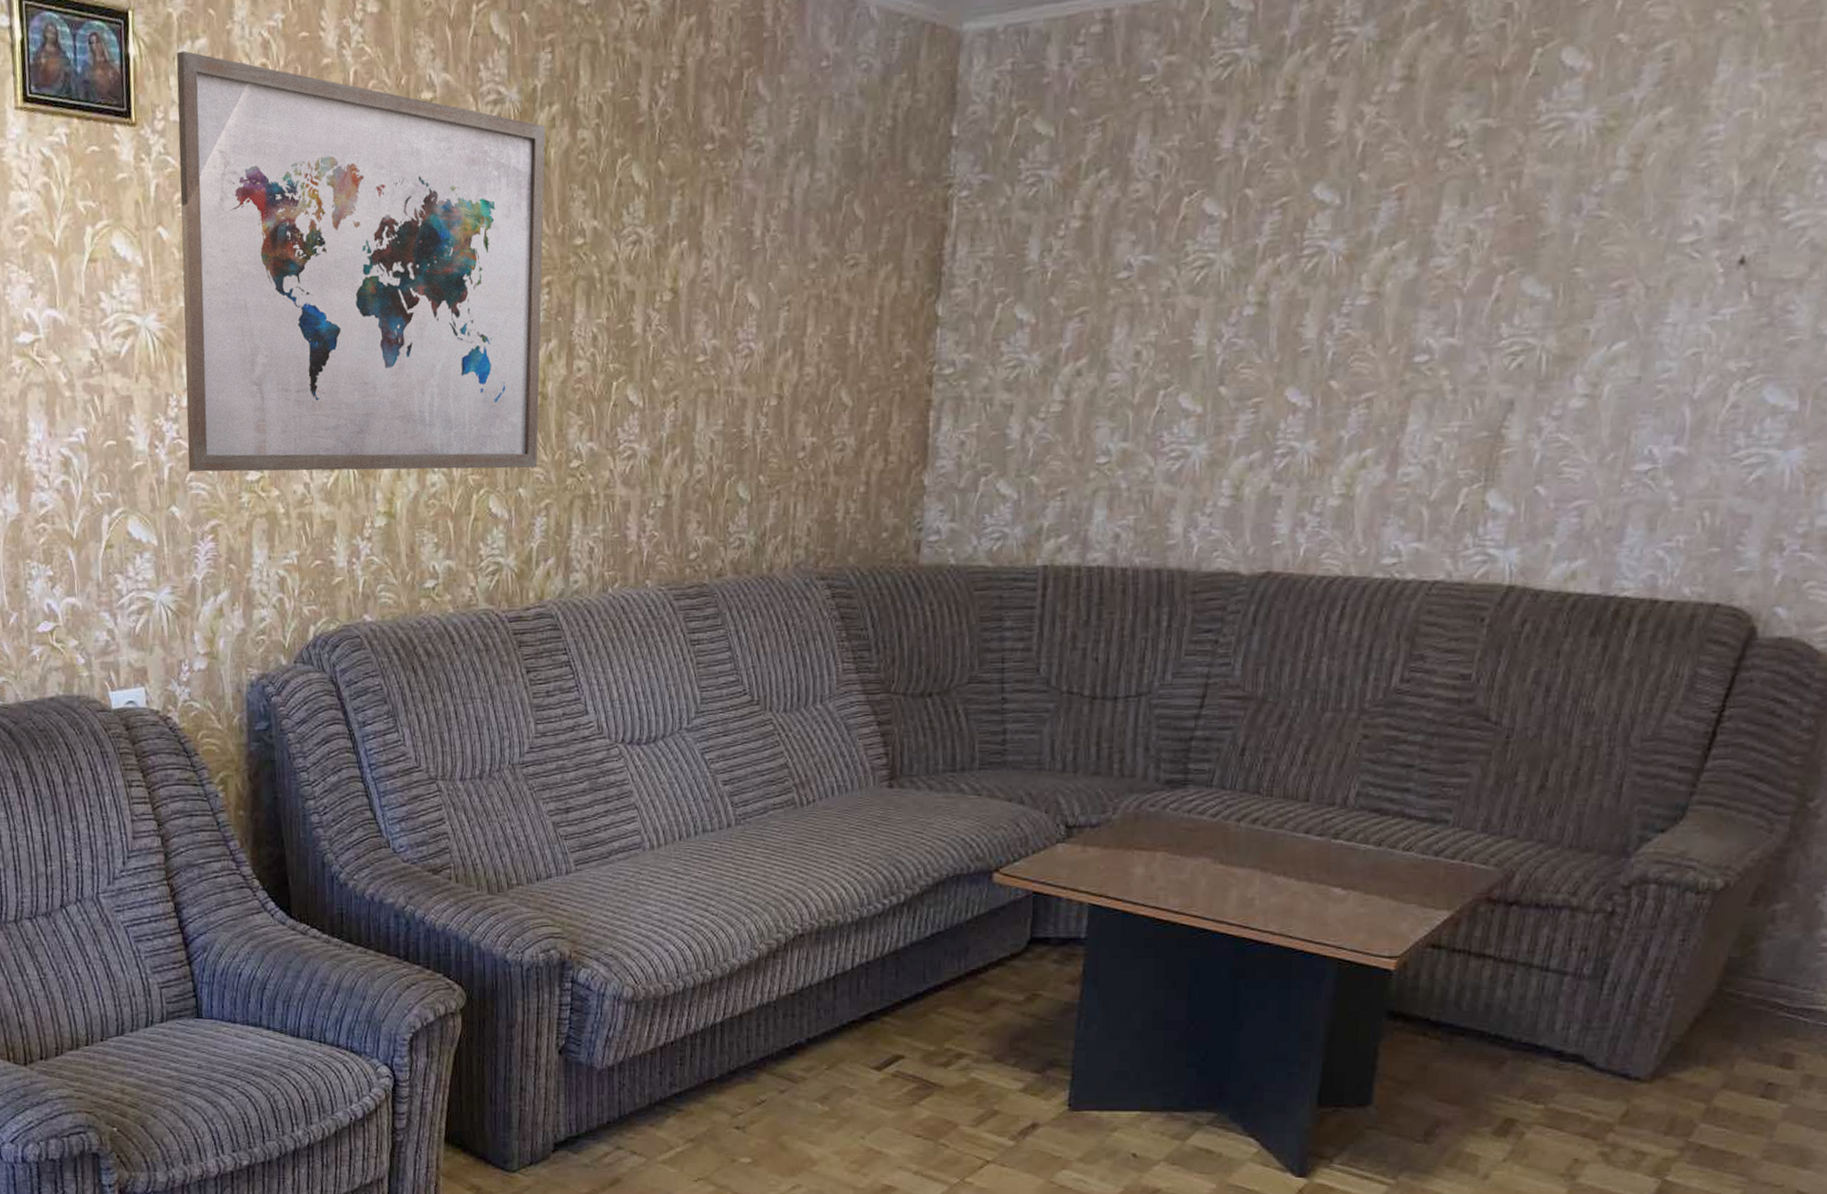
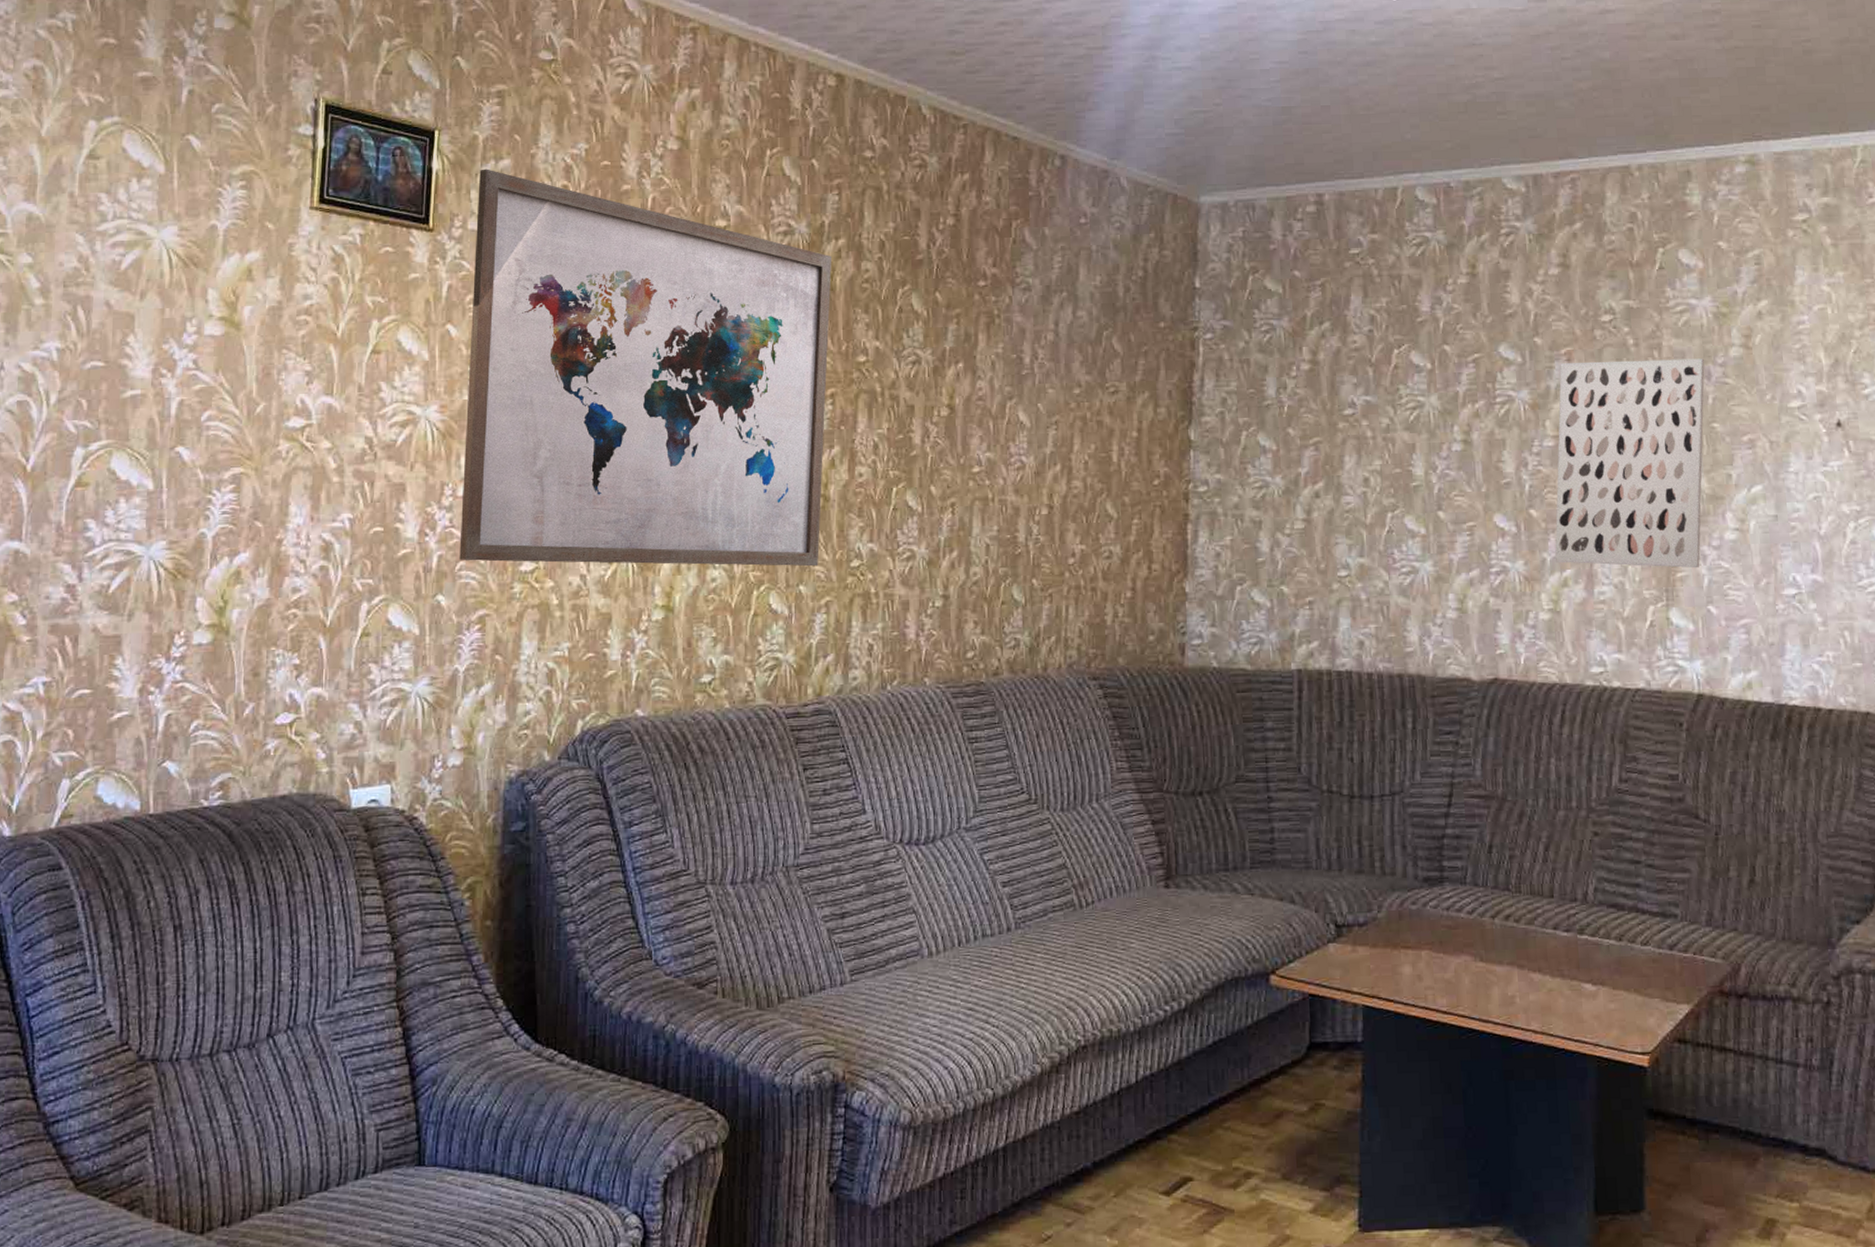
wall art: none [1353,187,1575,443] -> present [1554,358,1705,569]

